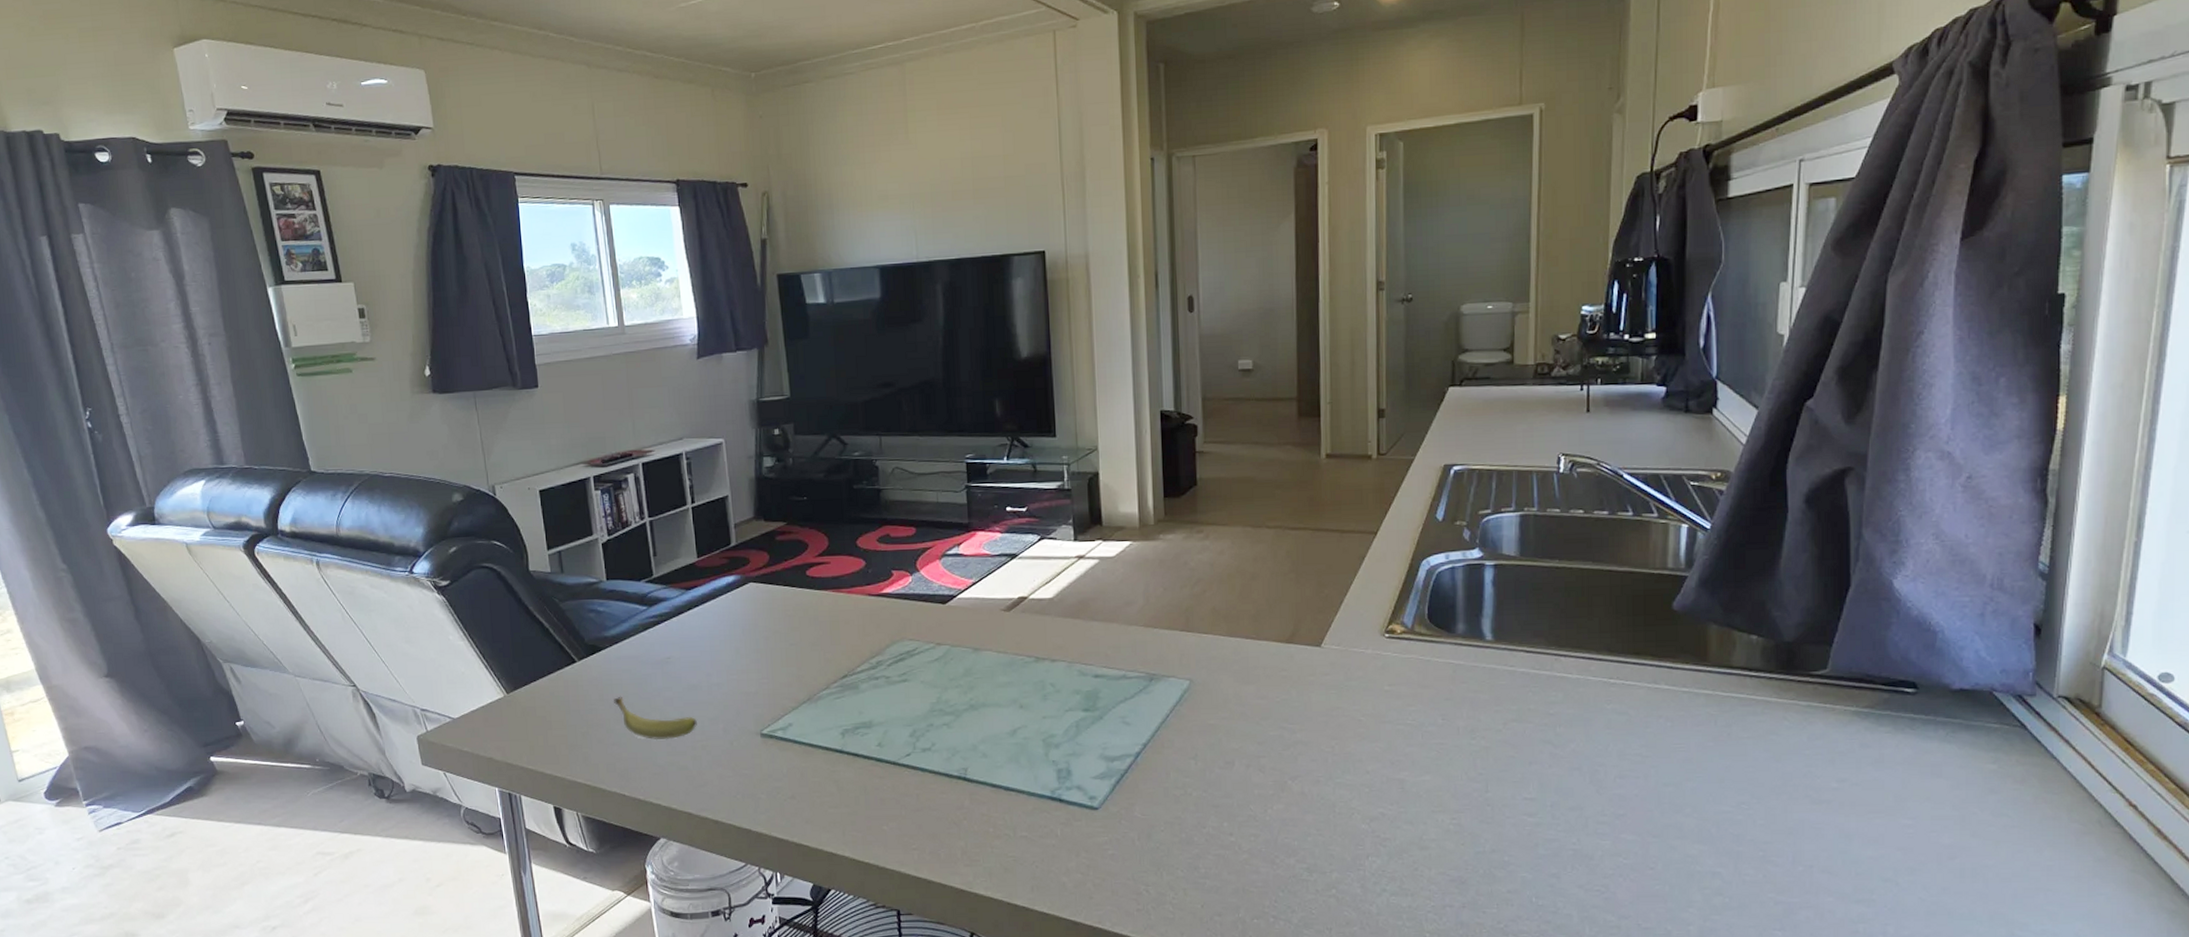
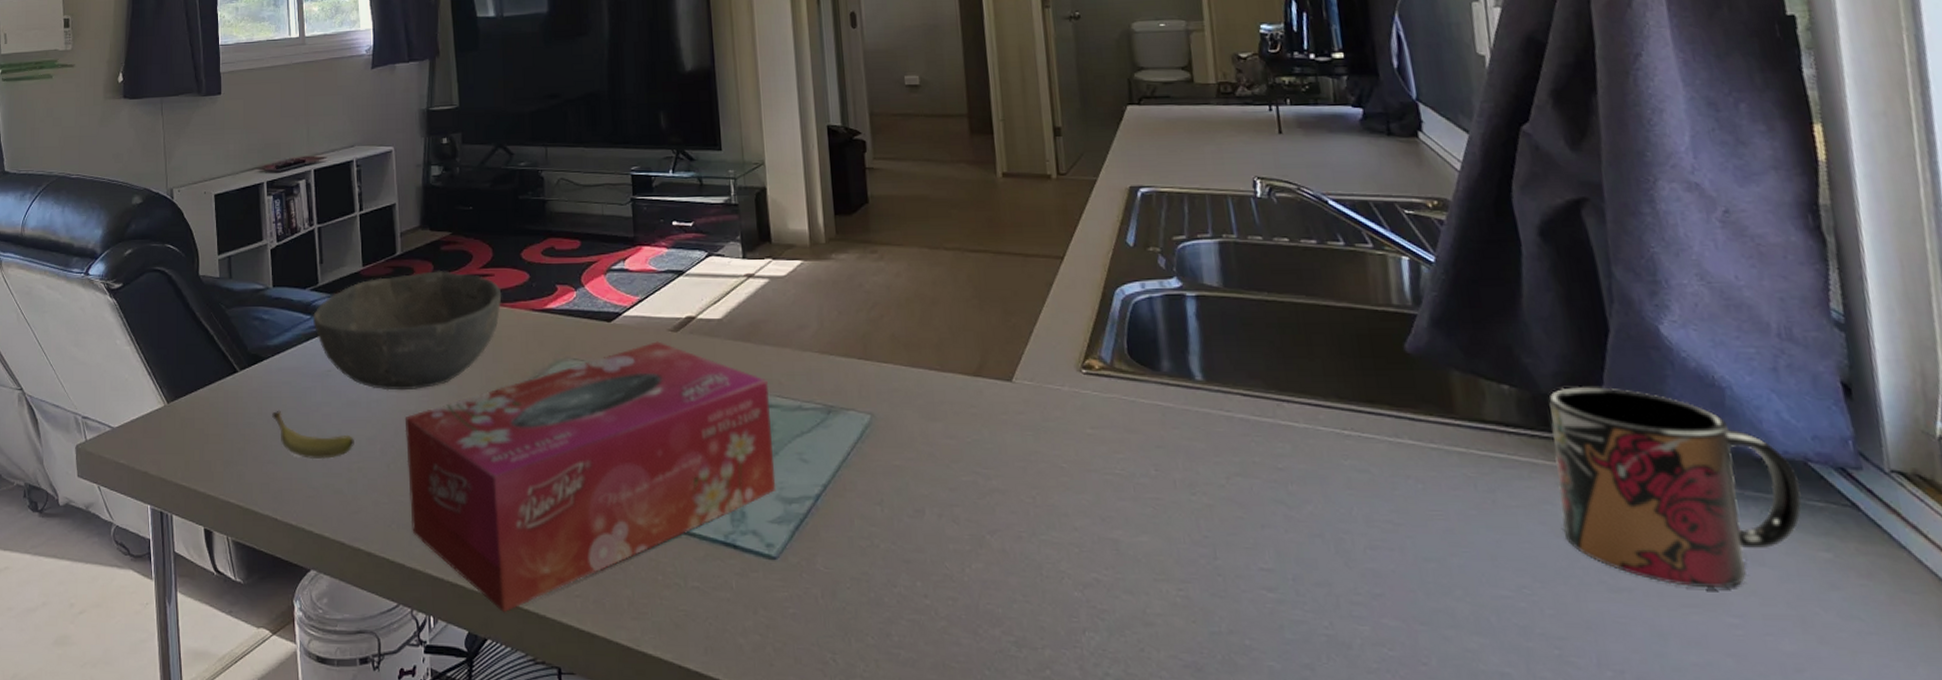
bowl: none [649,559,838,675] -> present [313,270,502,391]
tissue box: none [745,620,1100,867] -> present [404,341,776,613]
mug: none [1783,634,1983,797] -> present [1548,387,1802,588]

